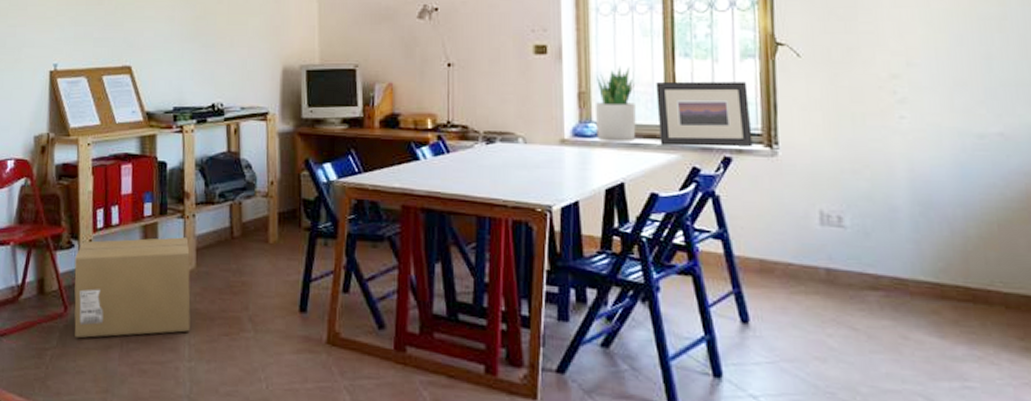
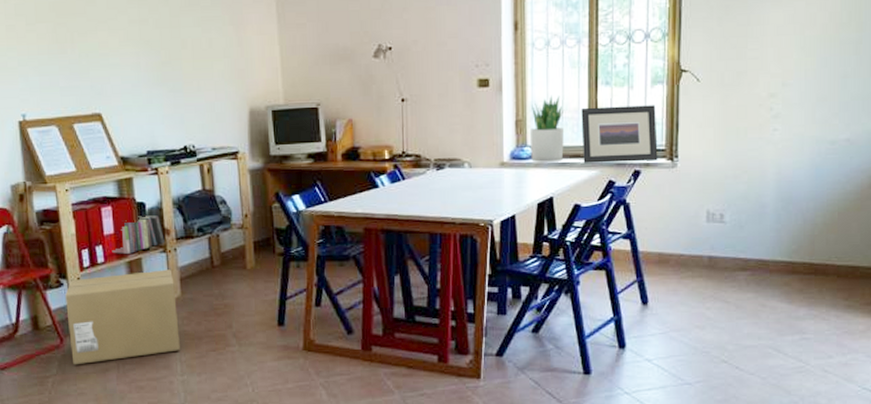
books: none [128,175,184,217] -> present [112,214,165,254]

